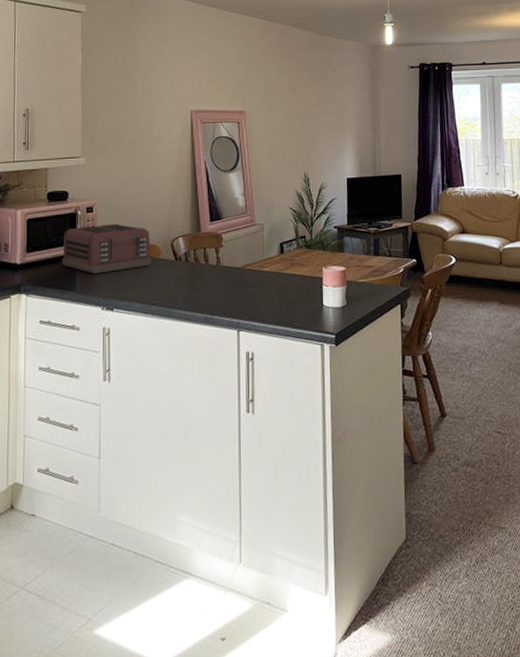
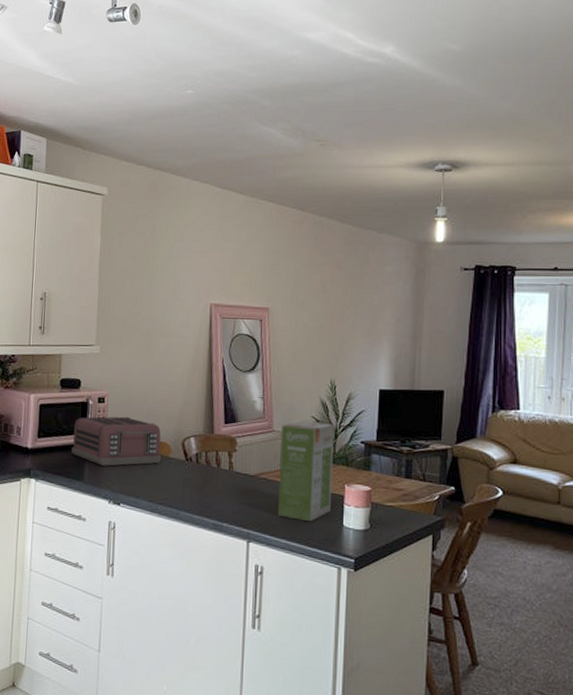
food box: none [262,212,312,306] -> present [278,421,335,522]

